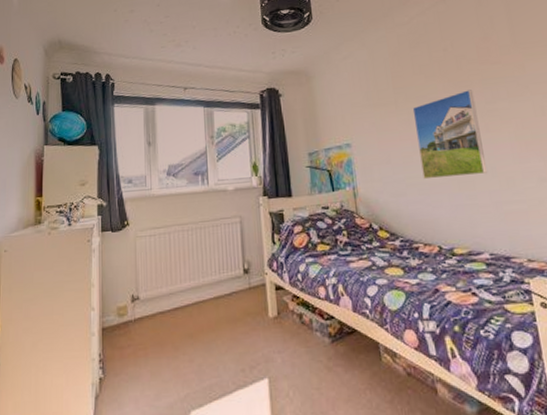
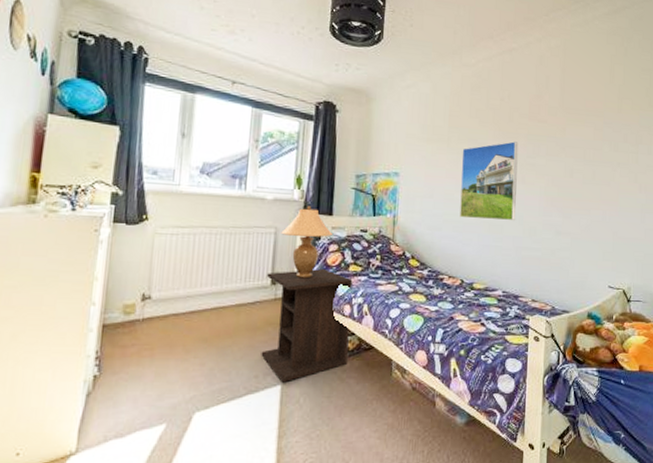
nightstand: none [239,252,331,376] -> present [261,269,353,383]
table lamp: none [246,190,295,264] -> present [281,206,332,279]

